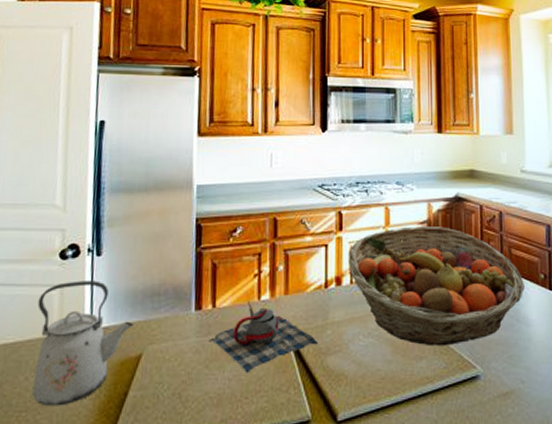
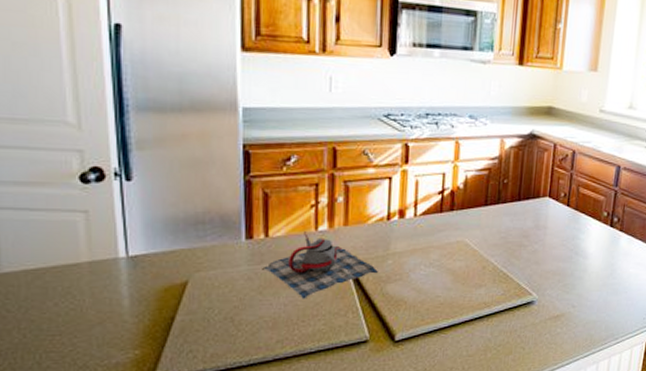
kettle: present [32,281,133,407] -> none [59,206,176,331]
fruit basket: present [348,226,525,346] -> none [412,162,588,276]

